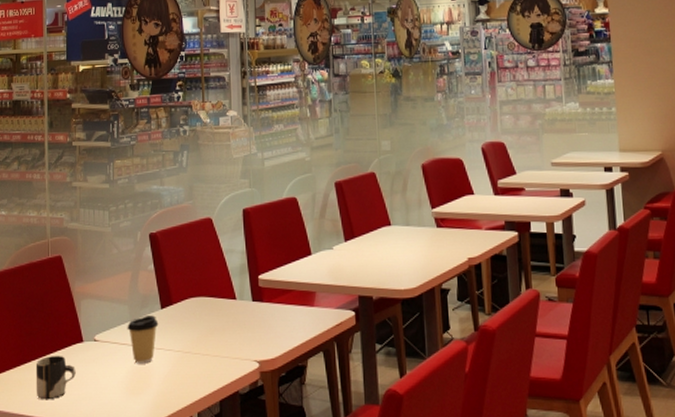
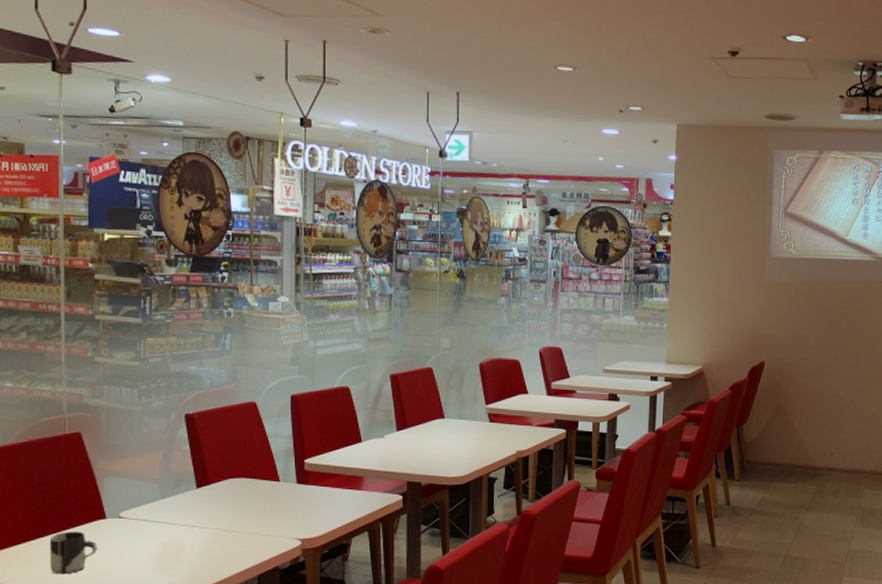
coffee cup: present [127,315,159,364] -> none [157,494,193,541]

